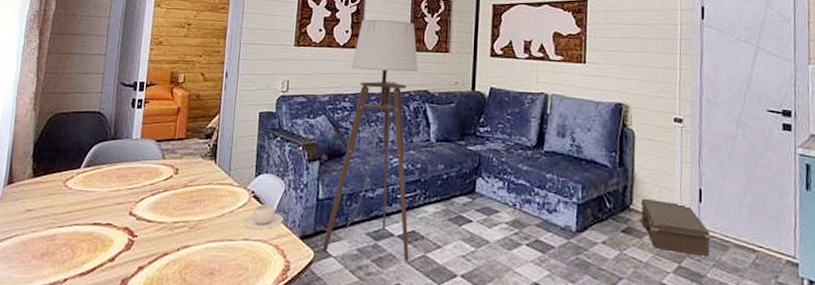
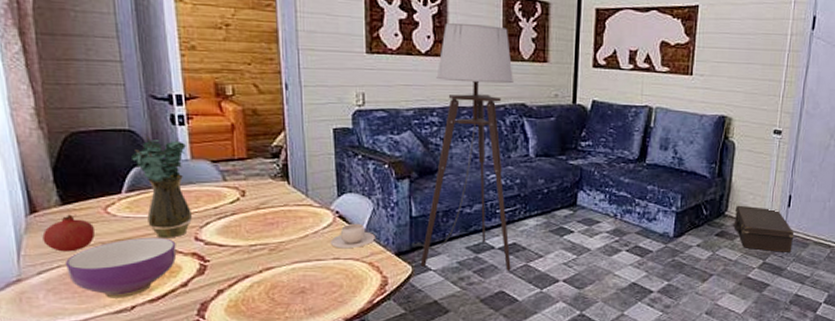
fruit: none [10,186,52,222] -> present [42,214,95,252]
bowl: none [21,210,113,270] -> present [64,237,177,298]
vase: none [94,117,139,212] -> present [130,135,193,238]

